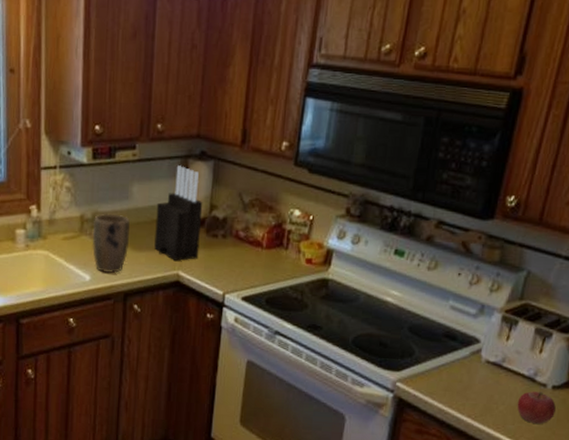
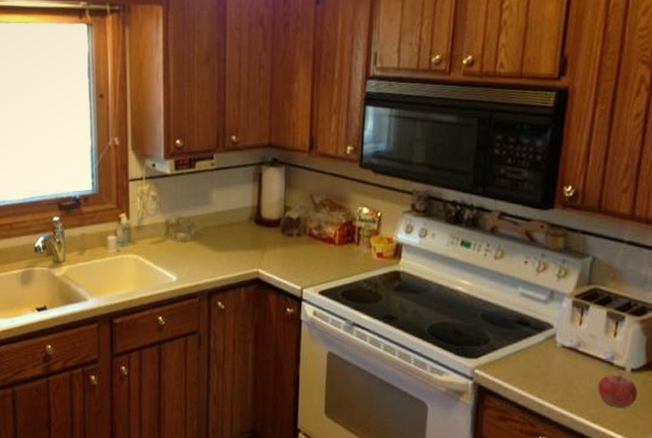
plant pot: present [92,214,130,274] -> none [177,219,211,274]
knife block: present [154,165,203,261] -> none [234,172,277,259]

